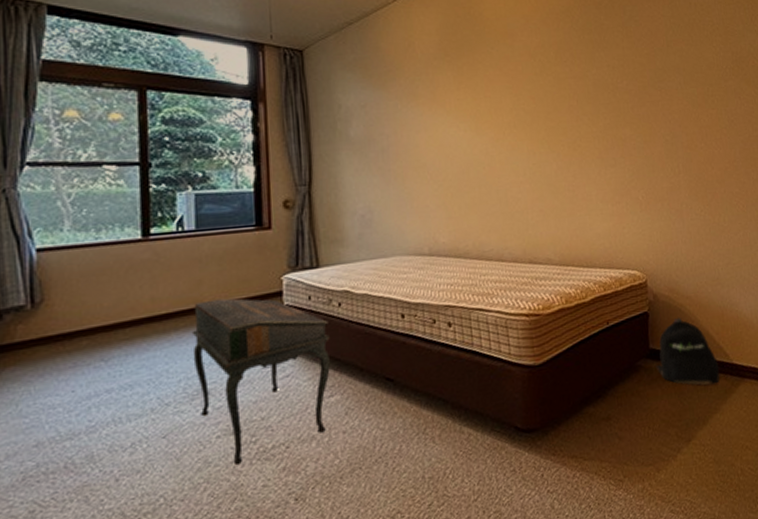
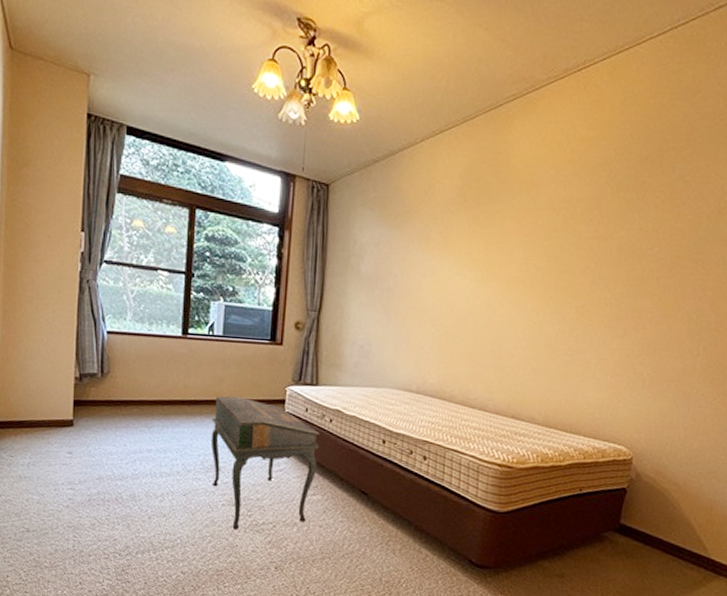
backpack: present [655,317,720,385] -> none [622,500,694,573]

